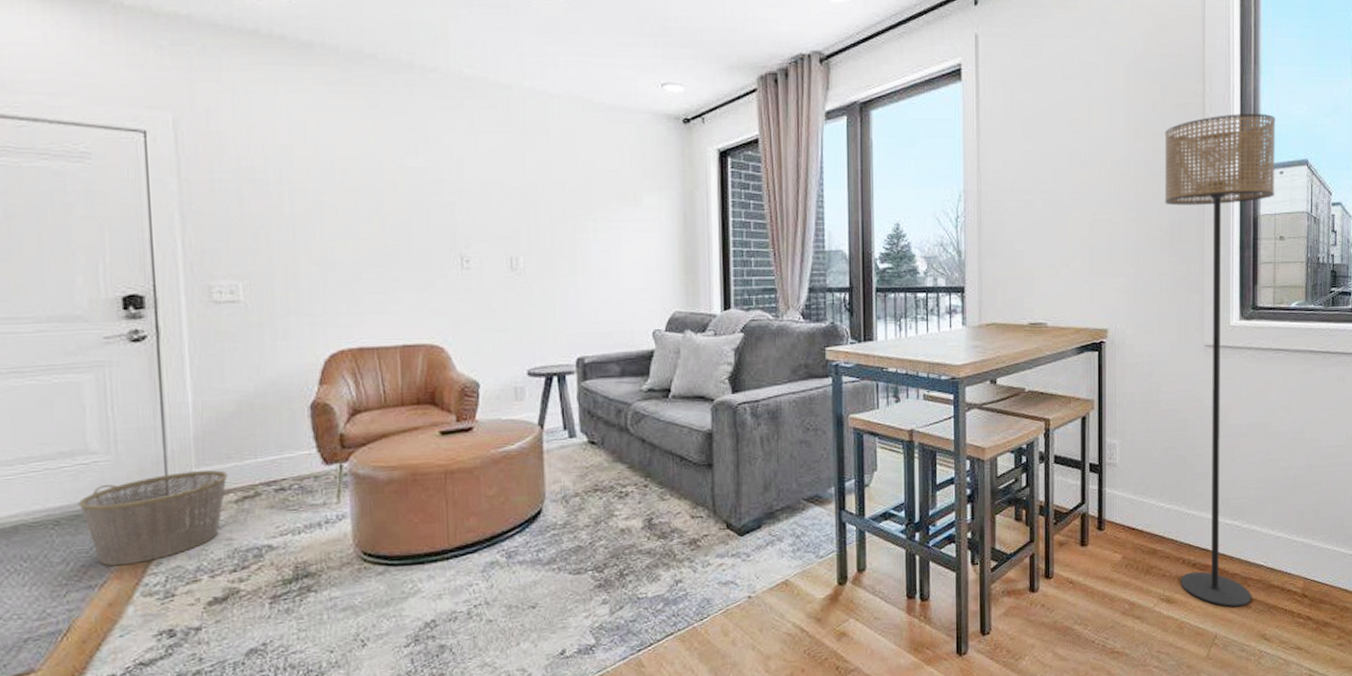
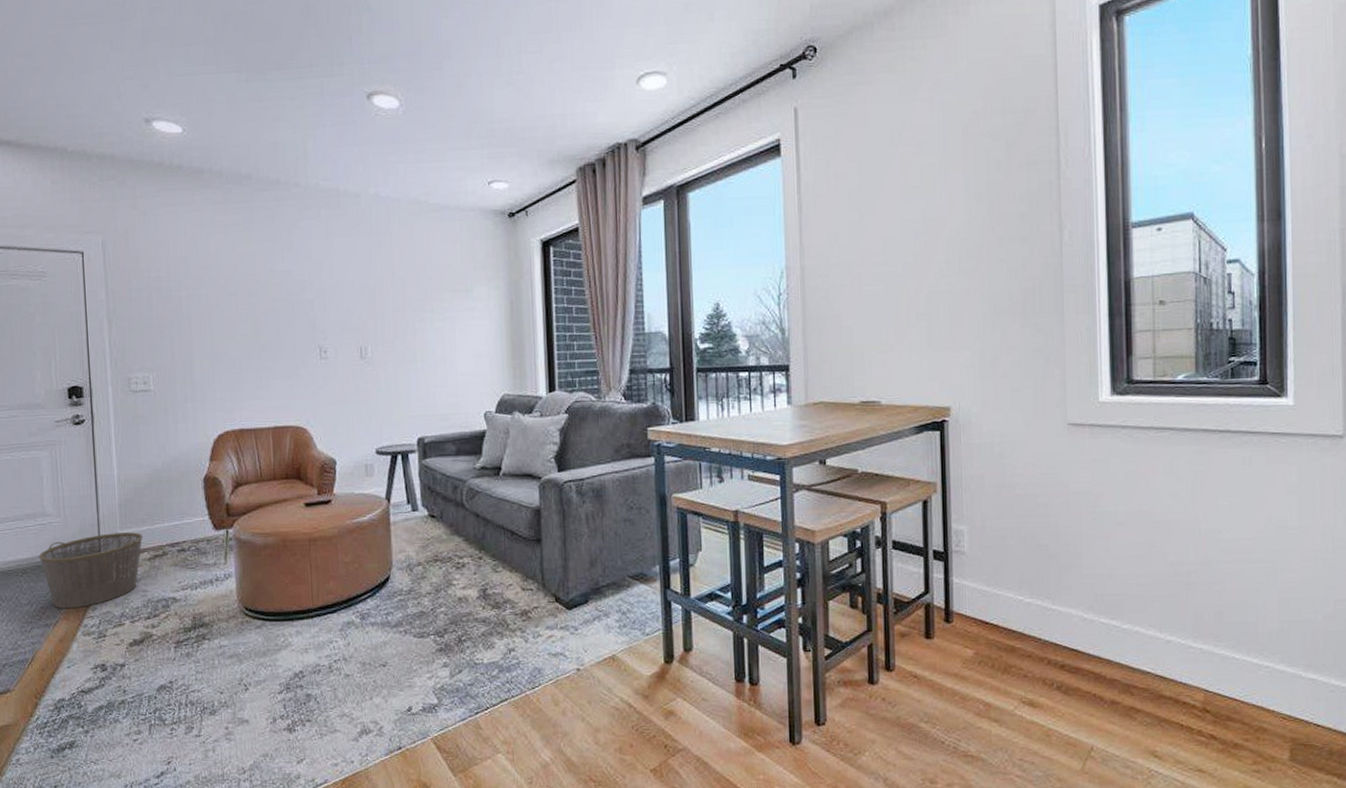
floor lamp: present [1164,114,1275,608] -> none [1011,165,1151,718]

